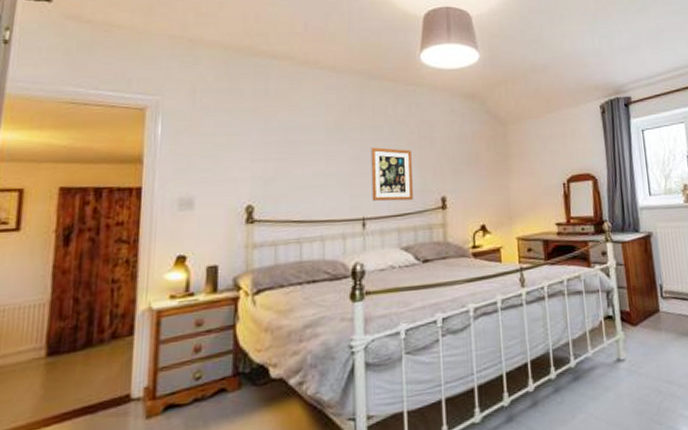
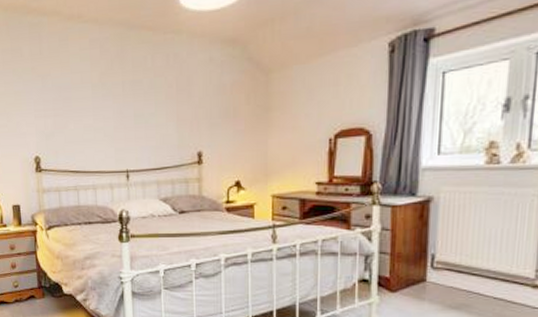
wall art: present [371,147,413,202] -> none [132,102,171,156]

